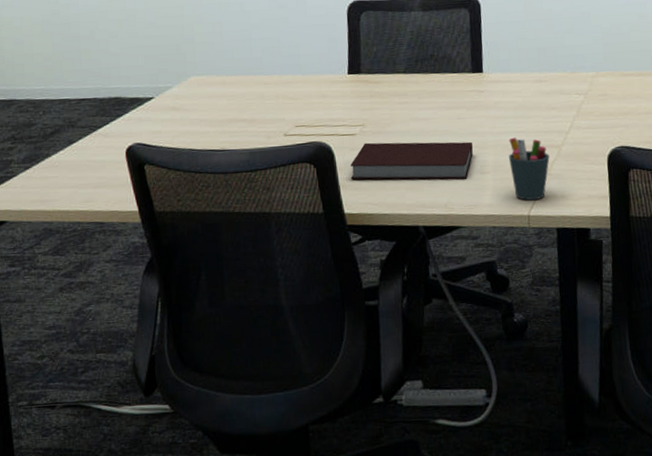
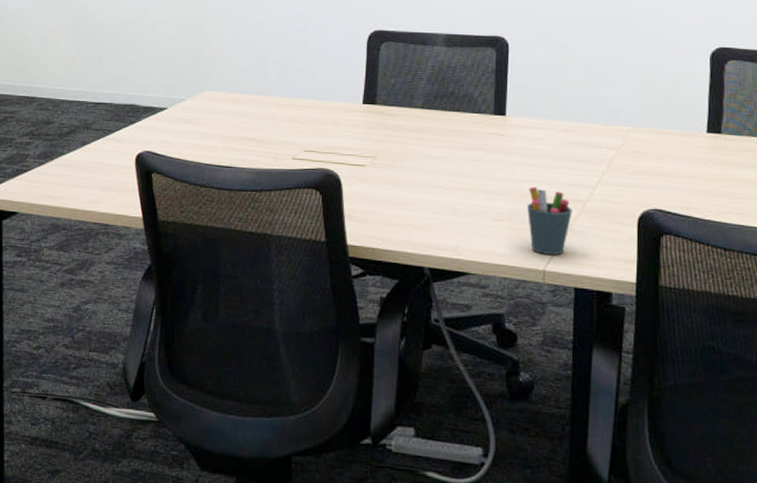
notebook: present [350,141,473,180] -> none [356,175,489,224]

